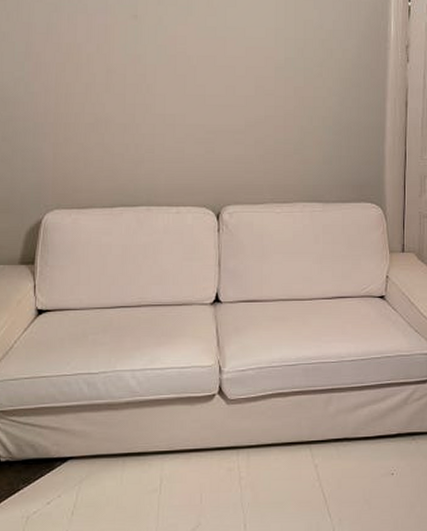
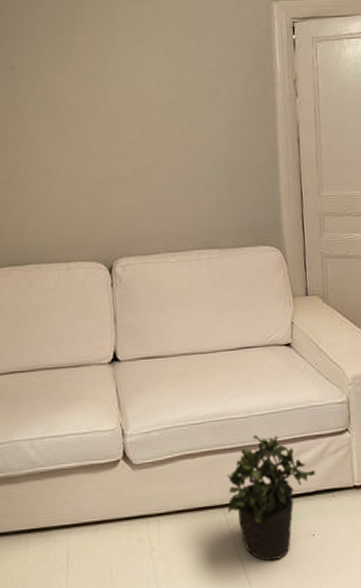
potted plant: none [314,379,399,494] -> present [227,435,316,561]

